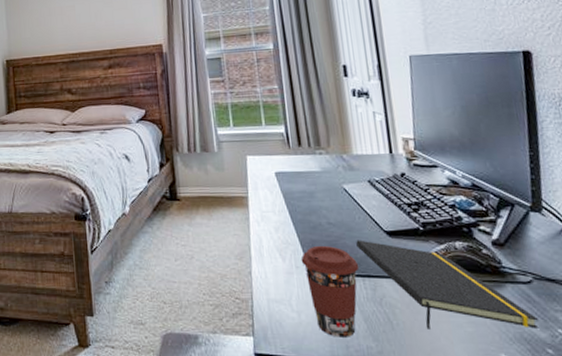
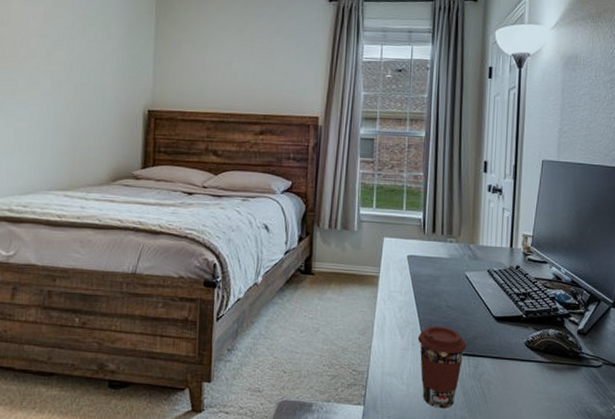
notepad: present [356,240,538,329] -> none [468,323,600,405]

